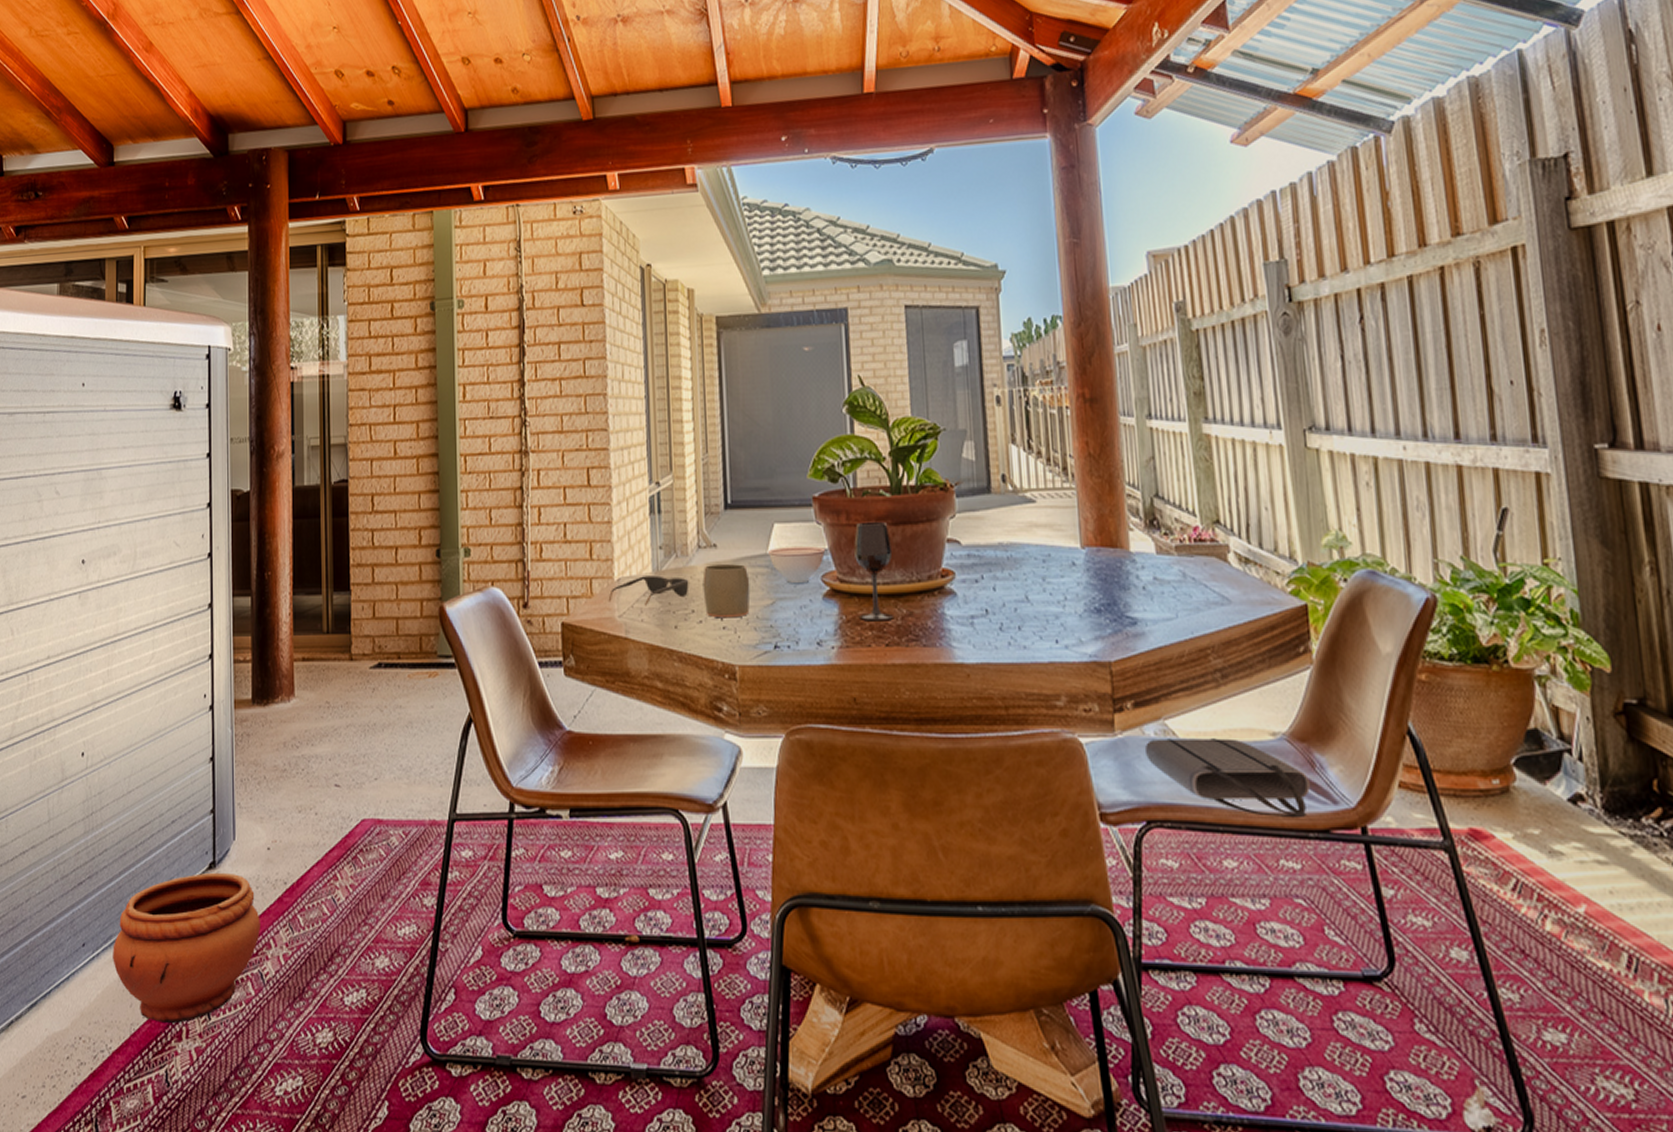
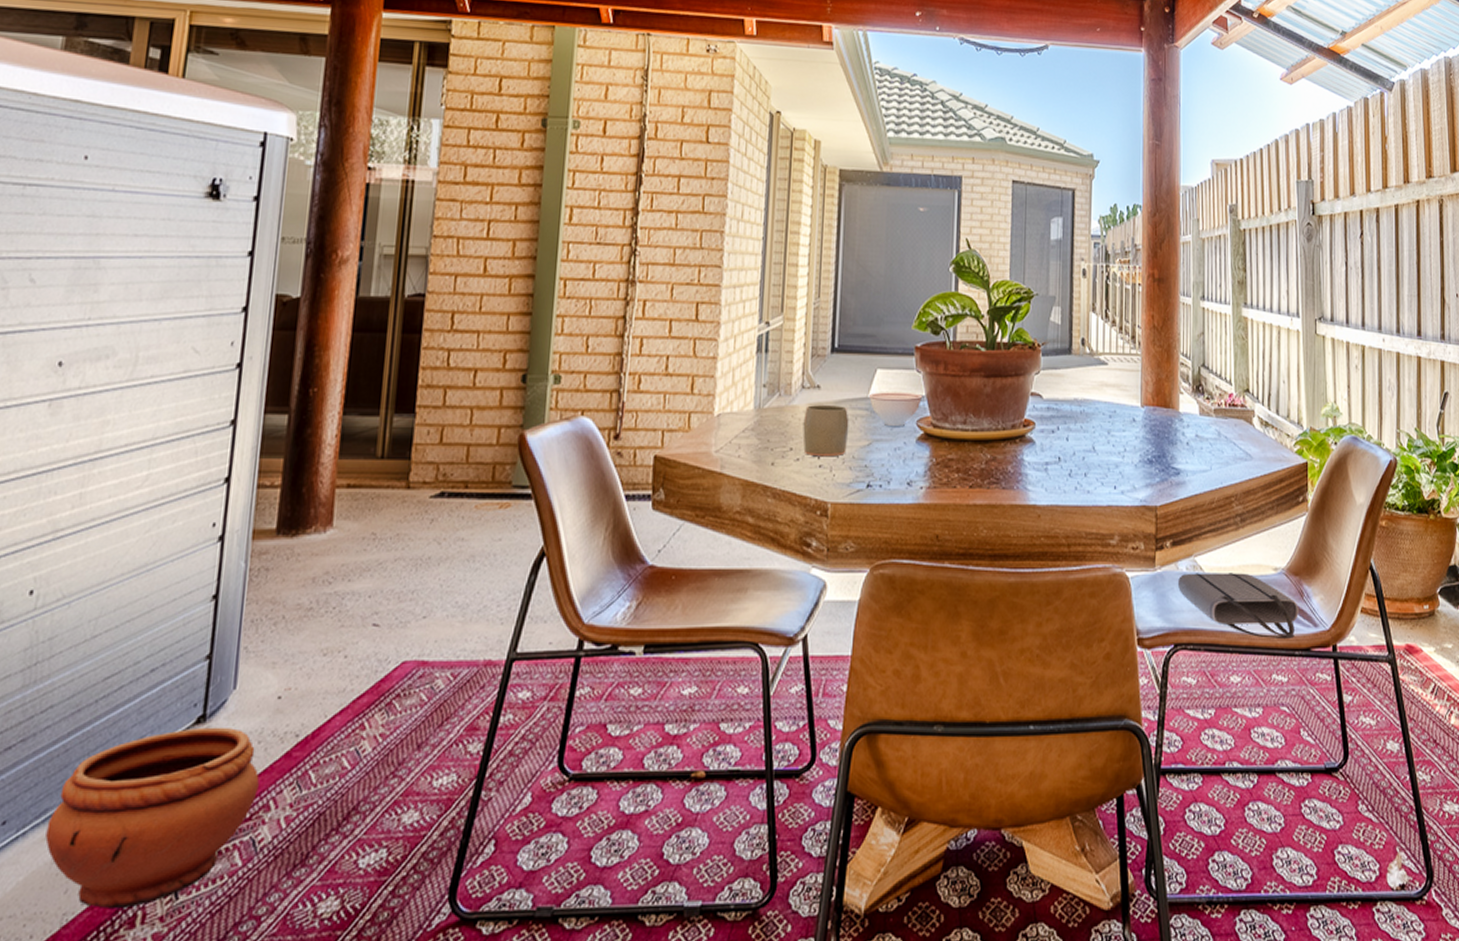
sunglasses: present [608,575,689,606] -> none [705,412,790,442]
wine glass: present [854,521,895,622] -> none [948,373,983,465]

